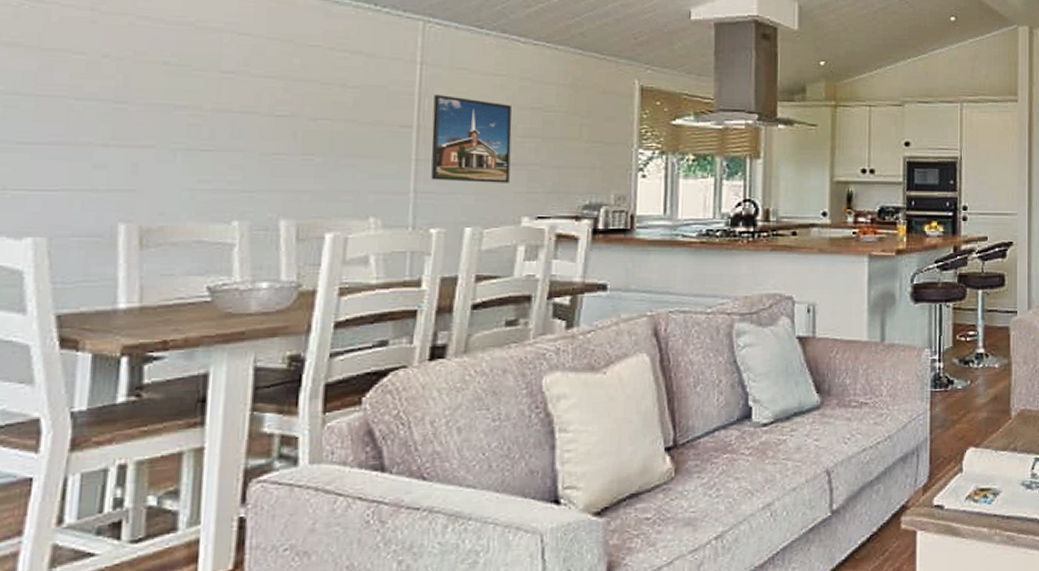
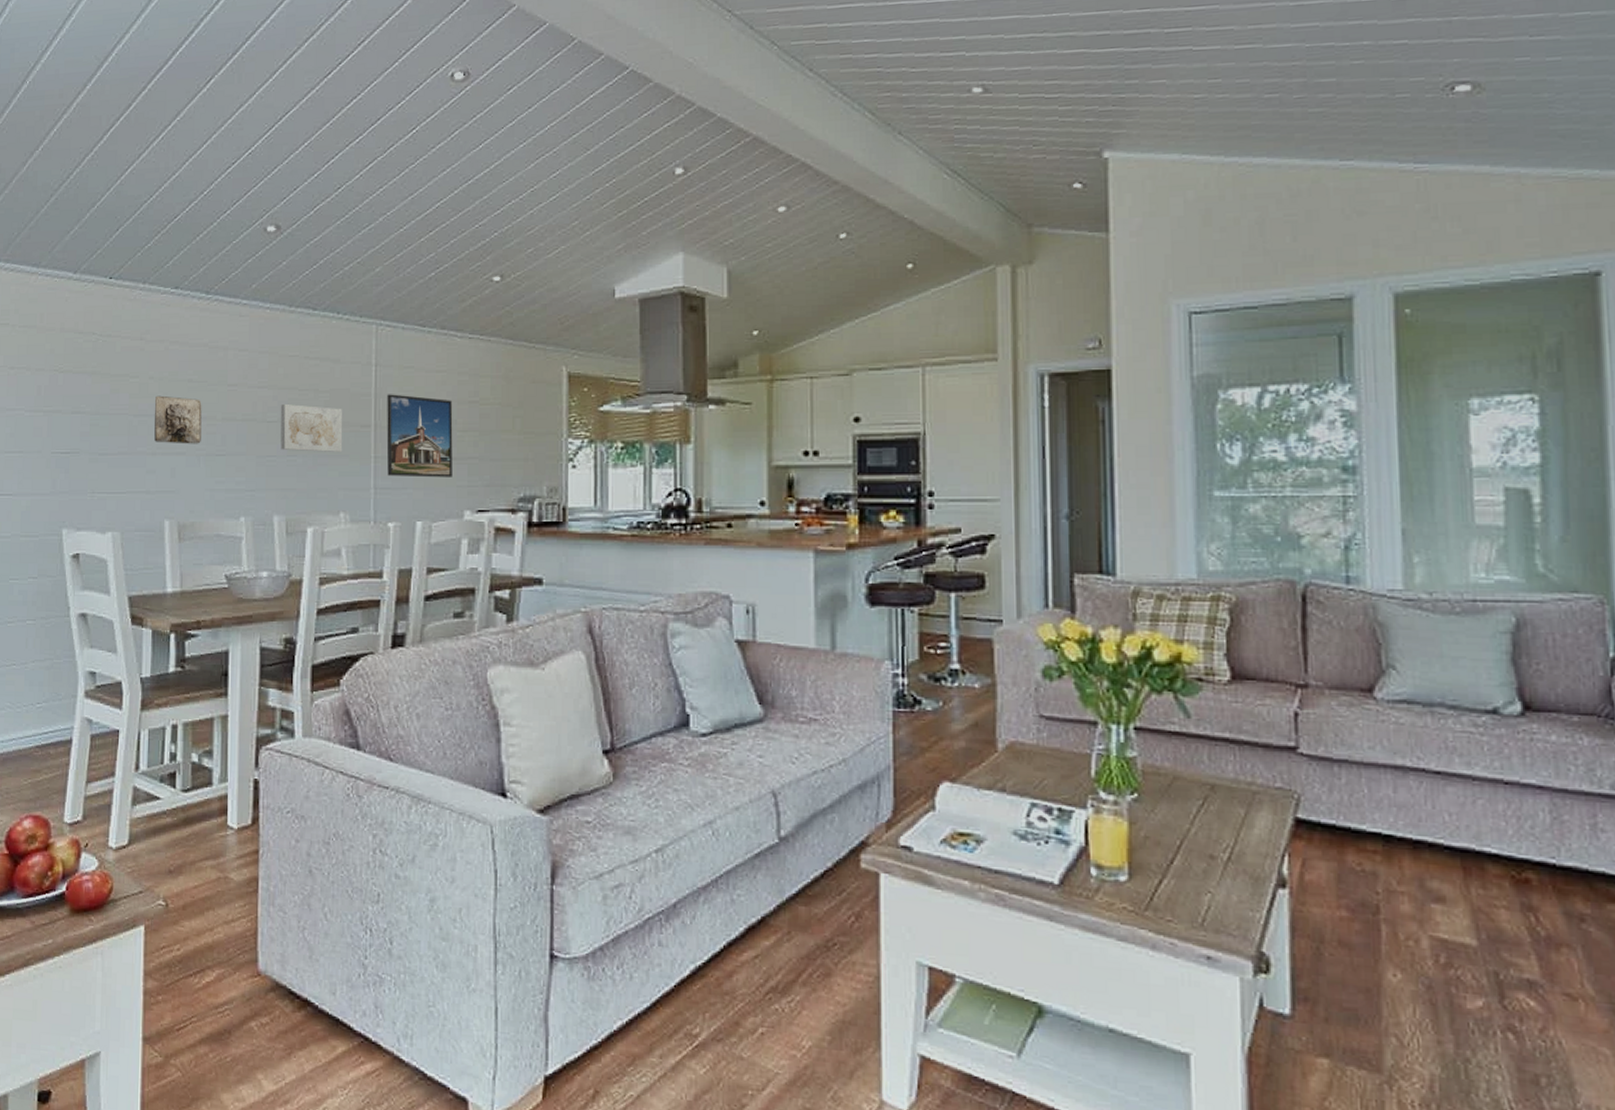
wall relief: none [107,77,182,137] -> present [154,395,202,444]
wall art: none [292,97,377,154] -> present [280,403,343,453]

